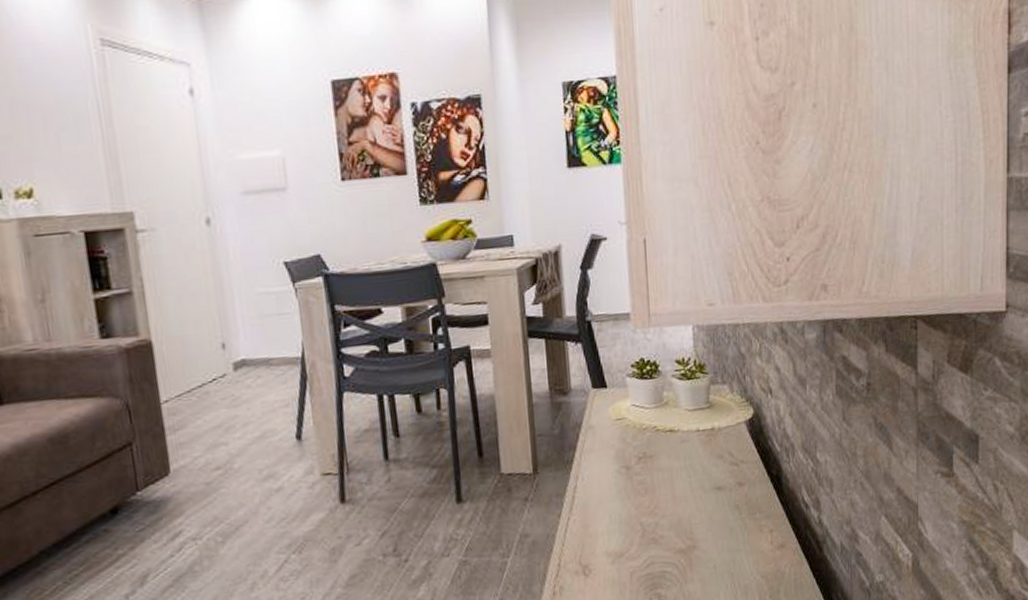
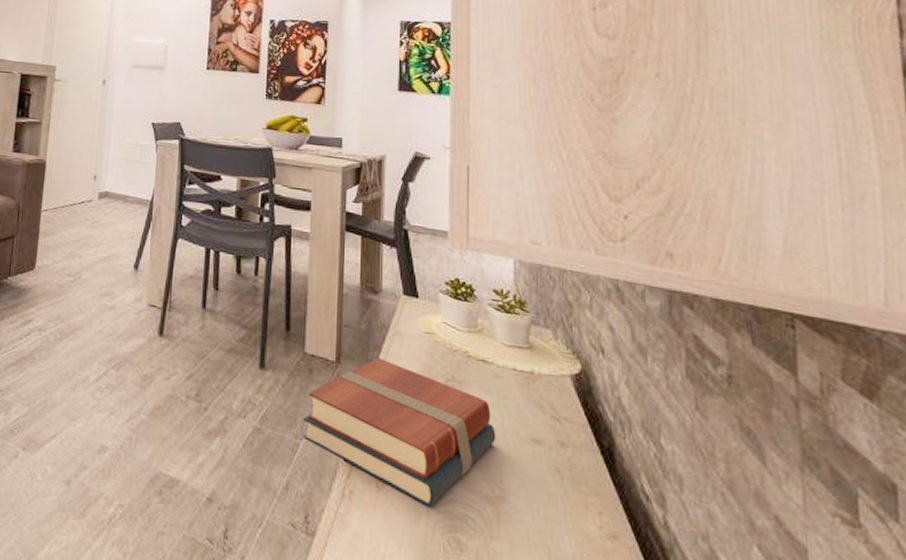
books: none [506,456,686,576] -> present [302,358,496,508]

